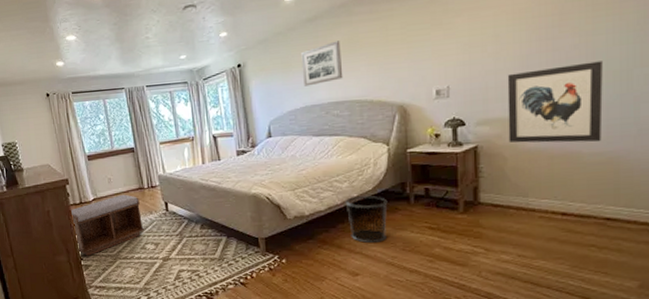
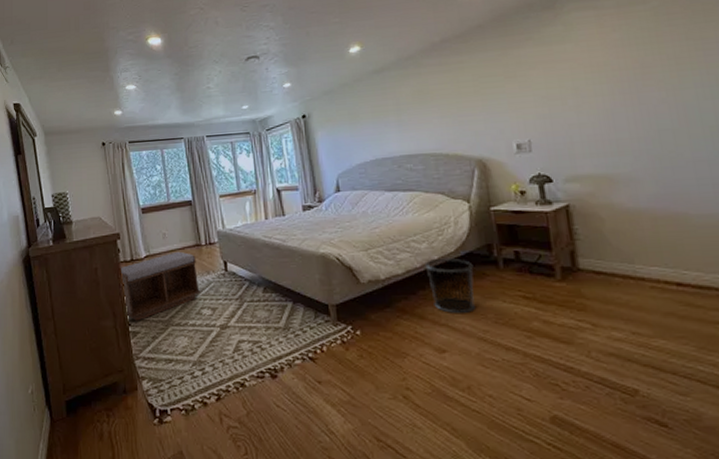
wall art: present [301,40,343,86] -> none [369,92,415,139]
wall art: present [507,61,603,143] -> none [592,115,709,203]

